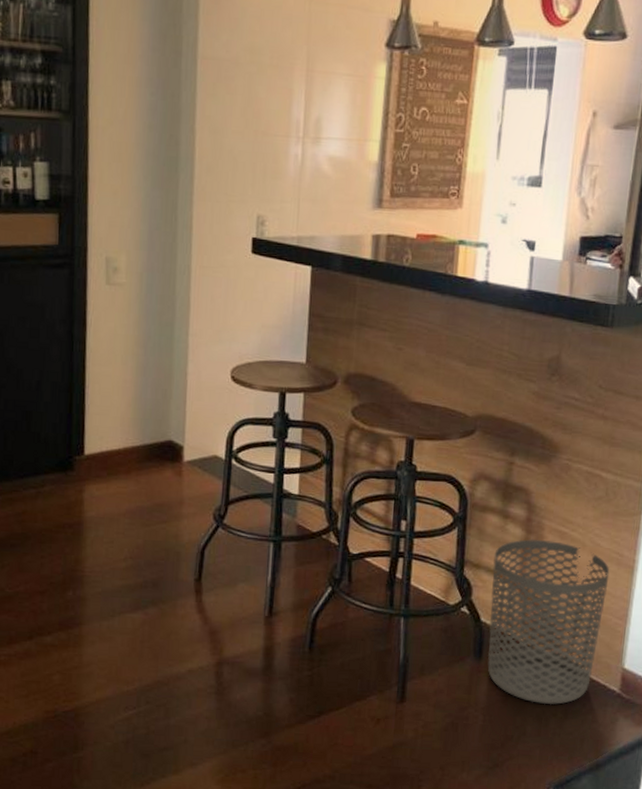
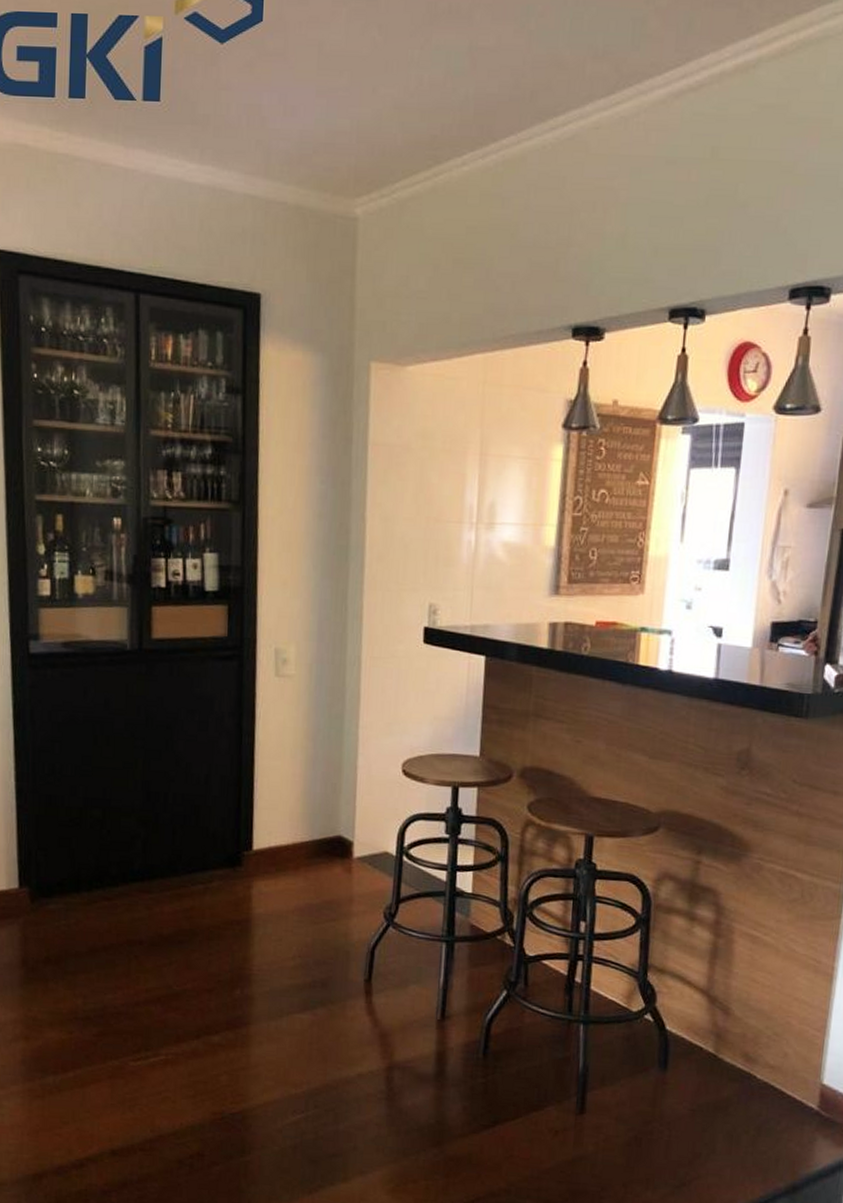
waste bin: present [487,539,610,704] -> none [673,943,807,1121]

